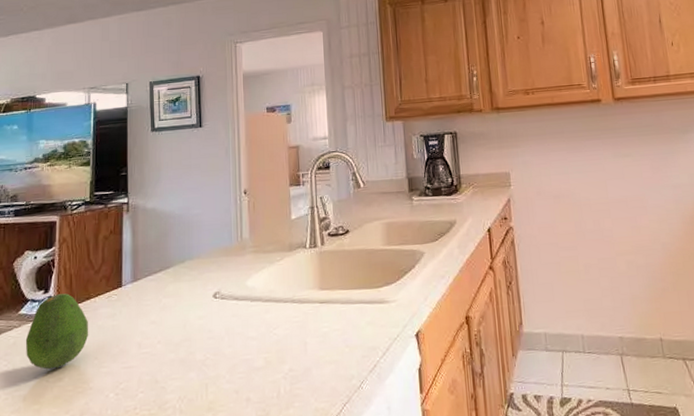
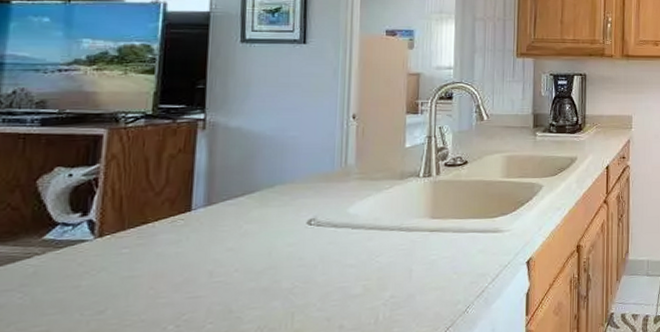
fruit: present [25,293,89,370] -> none [51,217,144,302]

